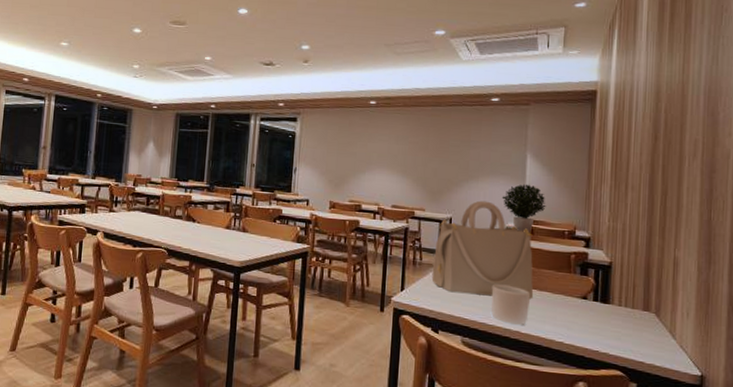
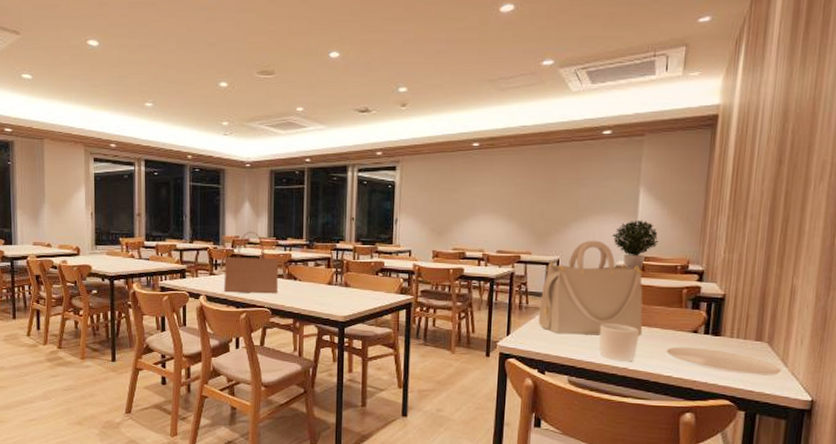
tote bag: none [122,170,183,235] -> present [224,231,283,294]
plate: none [557,312,671,347] -> present [666,347,782,376]

